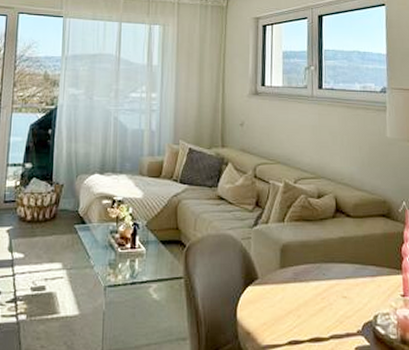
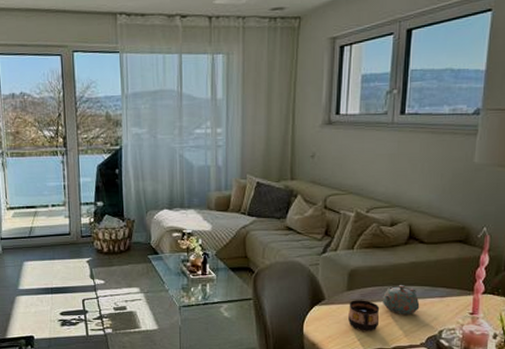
cup: none [282,279,315,317] -> present [348,300,380,331]
teapot: none [316,263,353,297] -> present [383,285,420,314]

